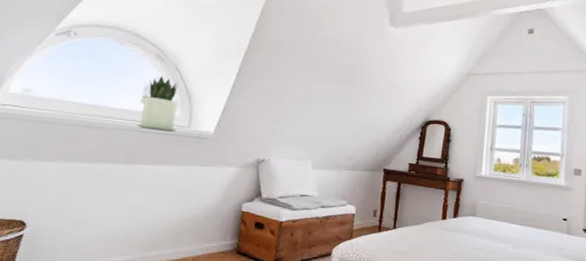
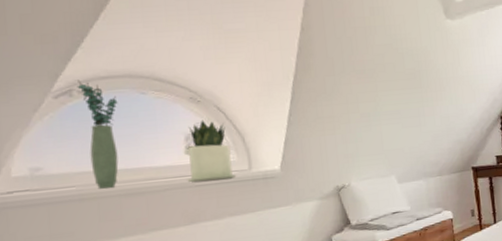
vase: none [67,24,102,119] -> present [77,80,119,190]

